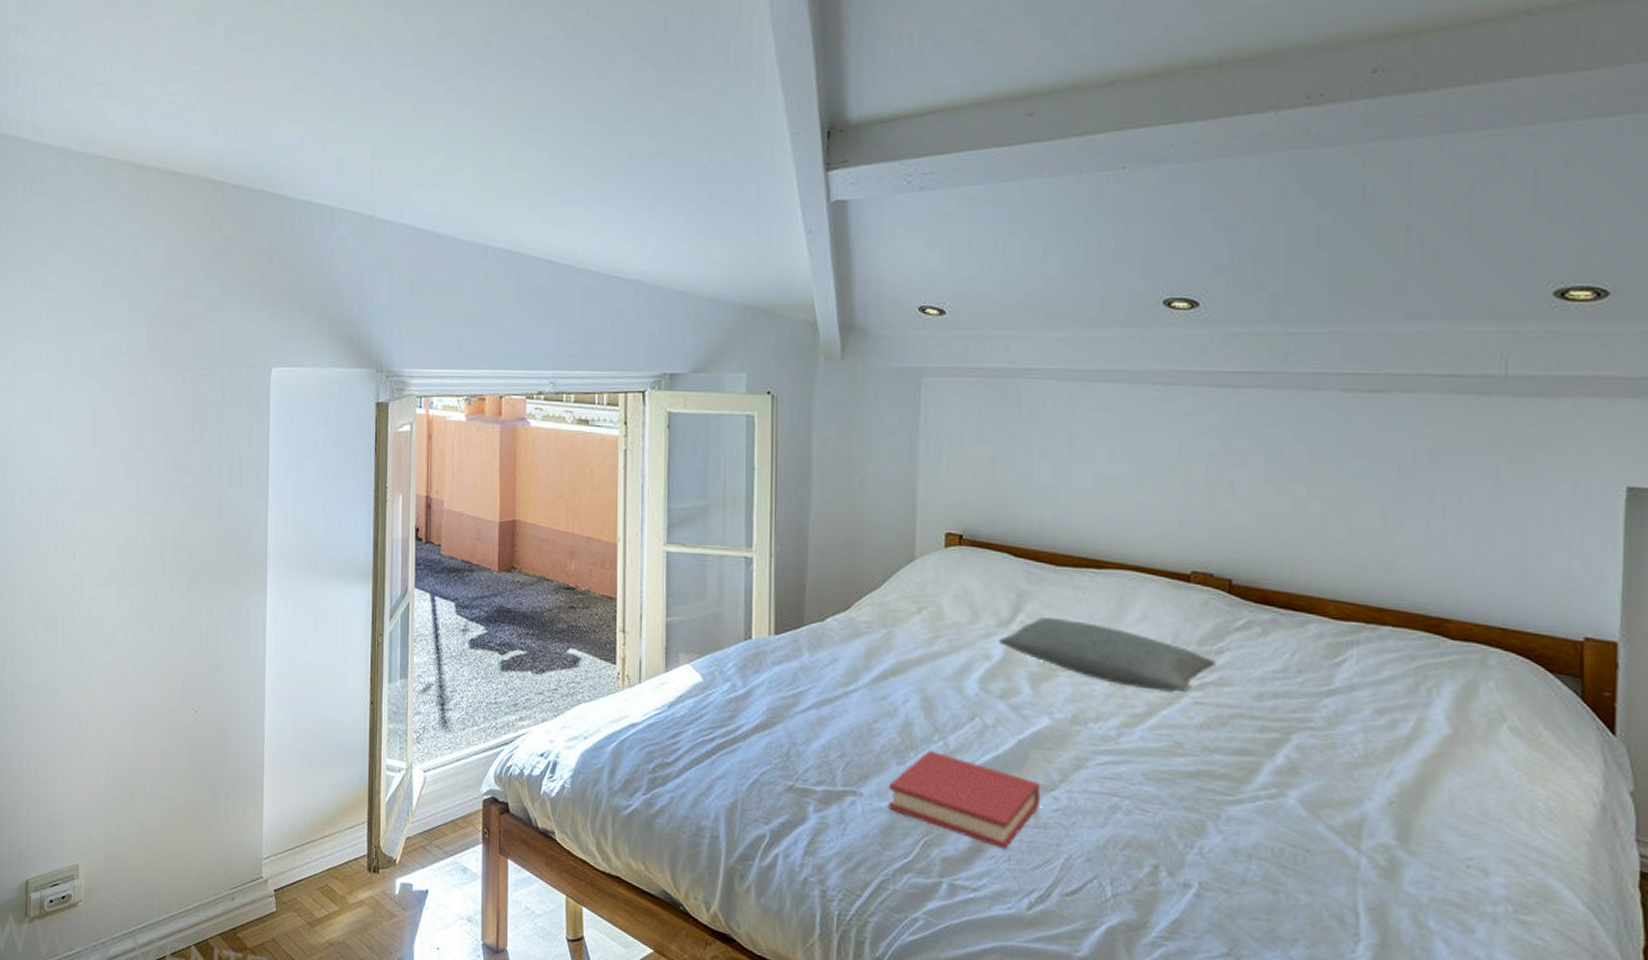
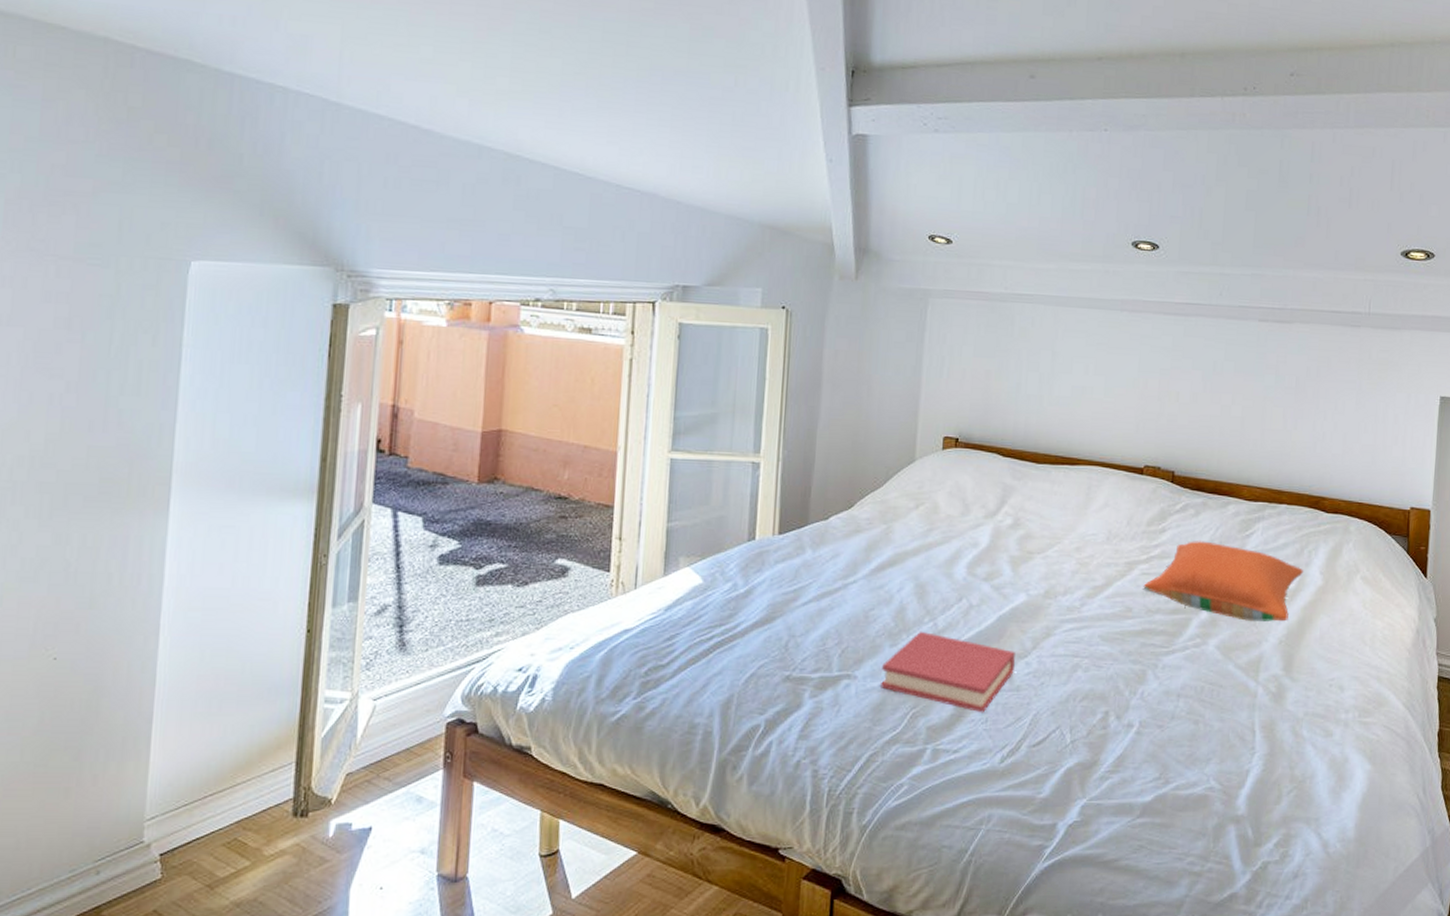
pillow: present [997,616,1216,694] -> none [985,507,1160,567]
pillow: none [1196,665,1422,777] -> present [1143,540,1304,622]

